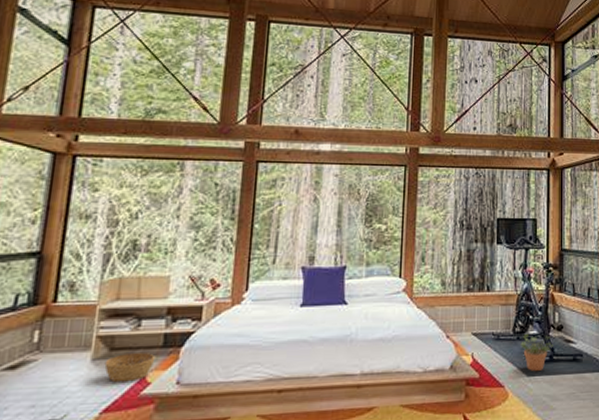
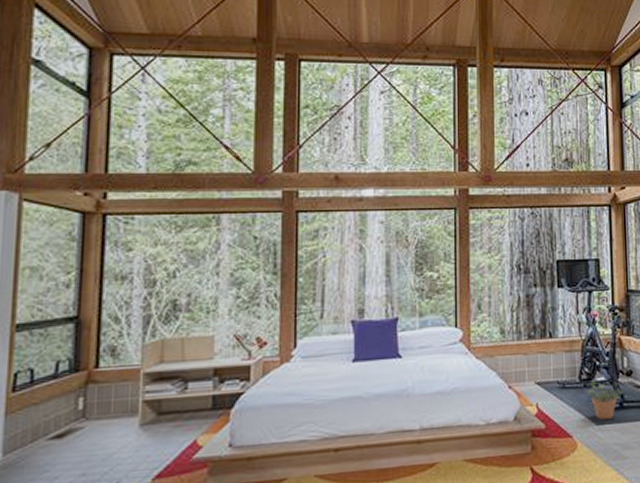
basket: present [104,353,156,383] -> none [153,416,206,448]

